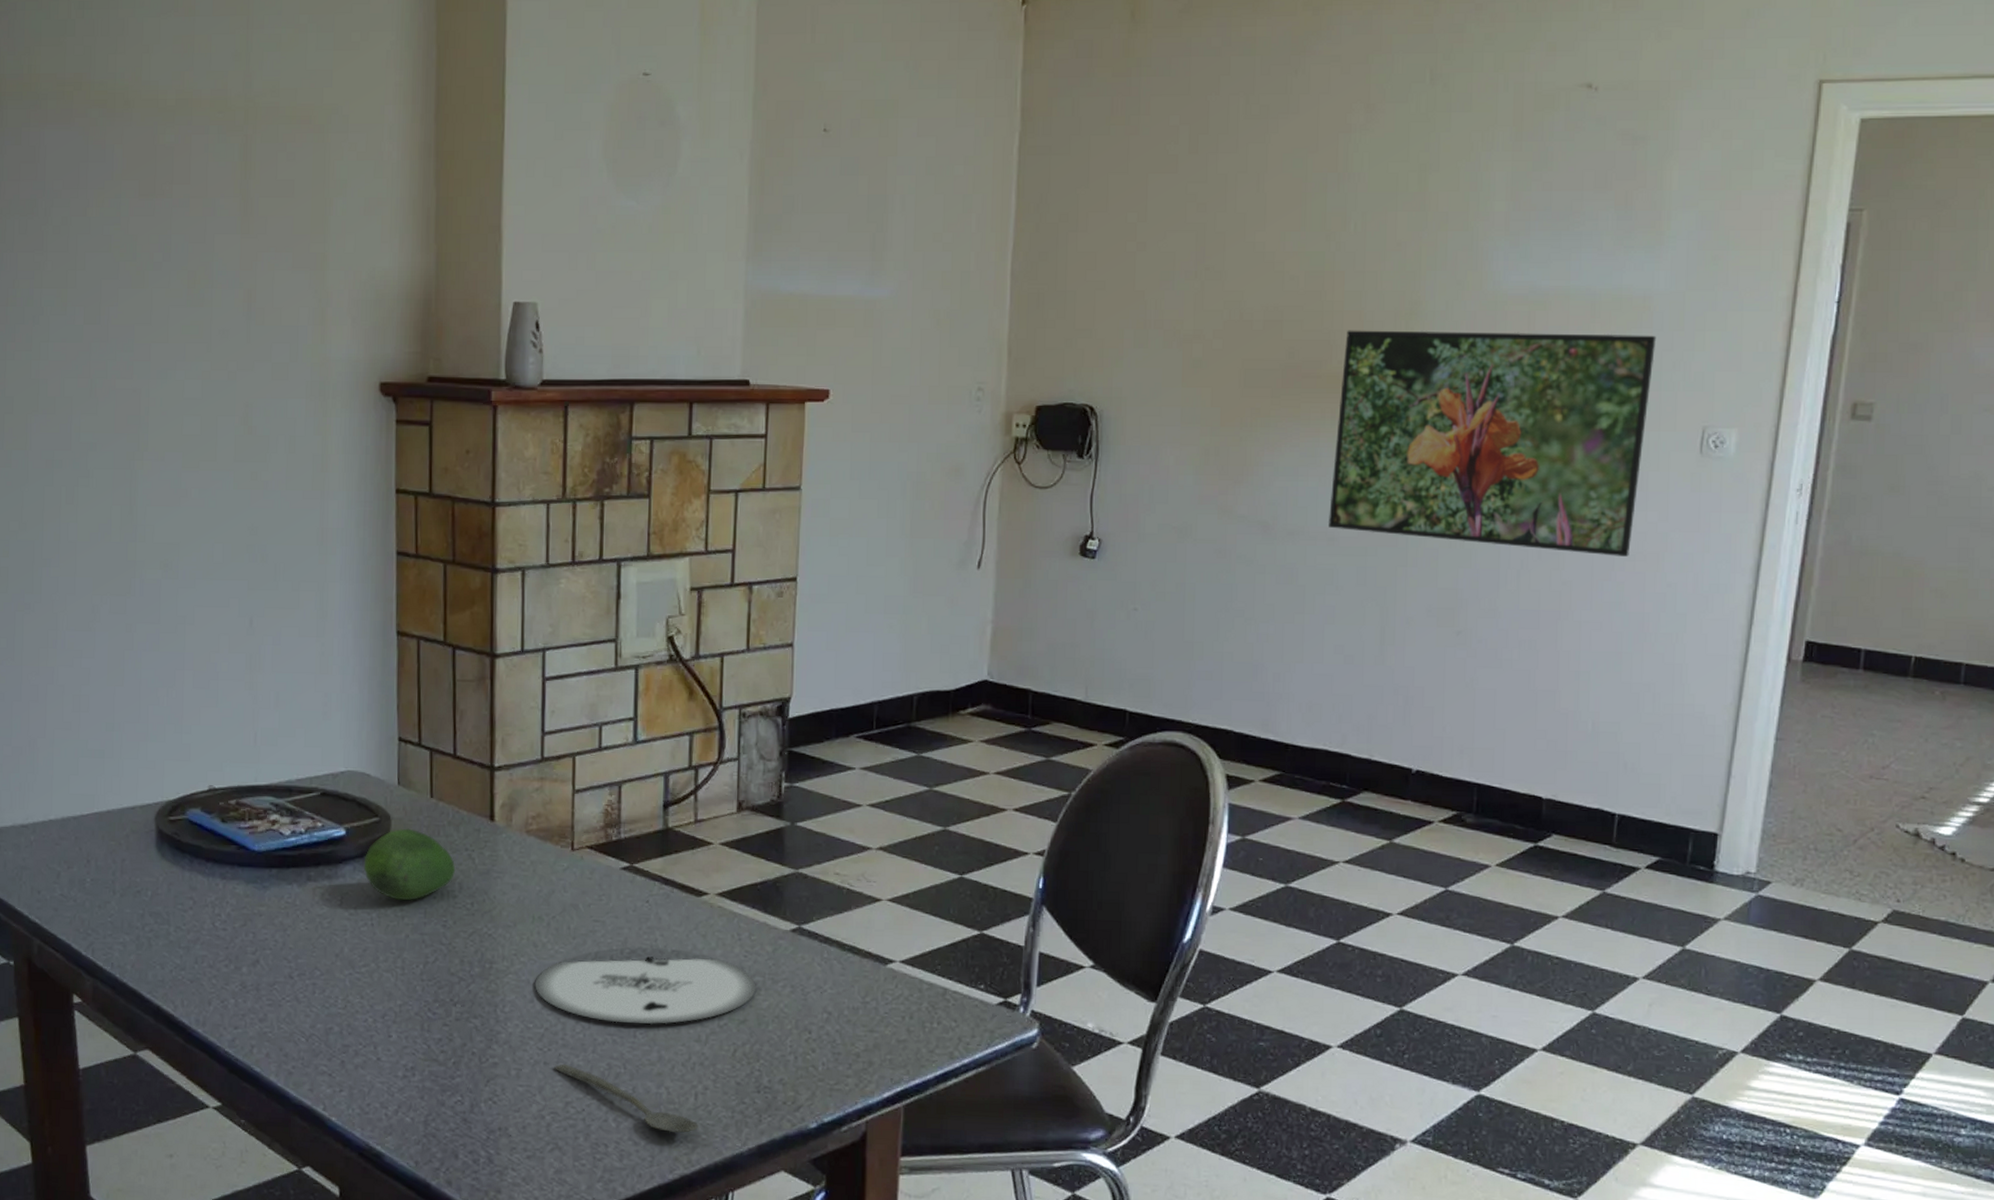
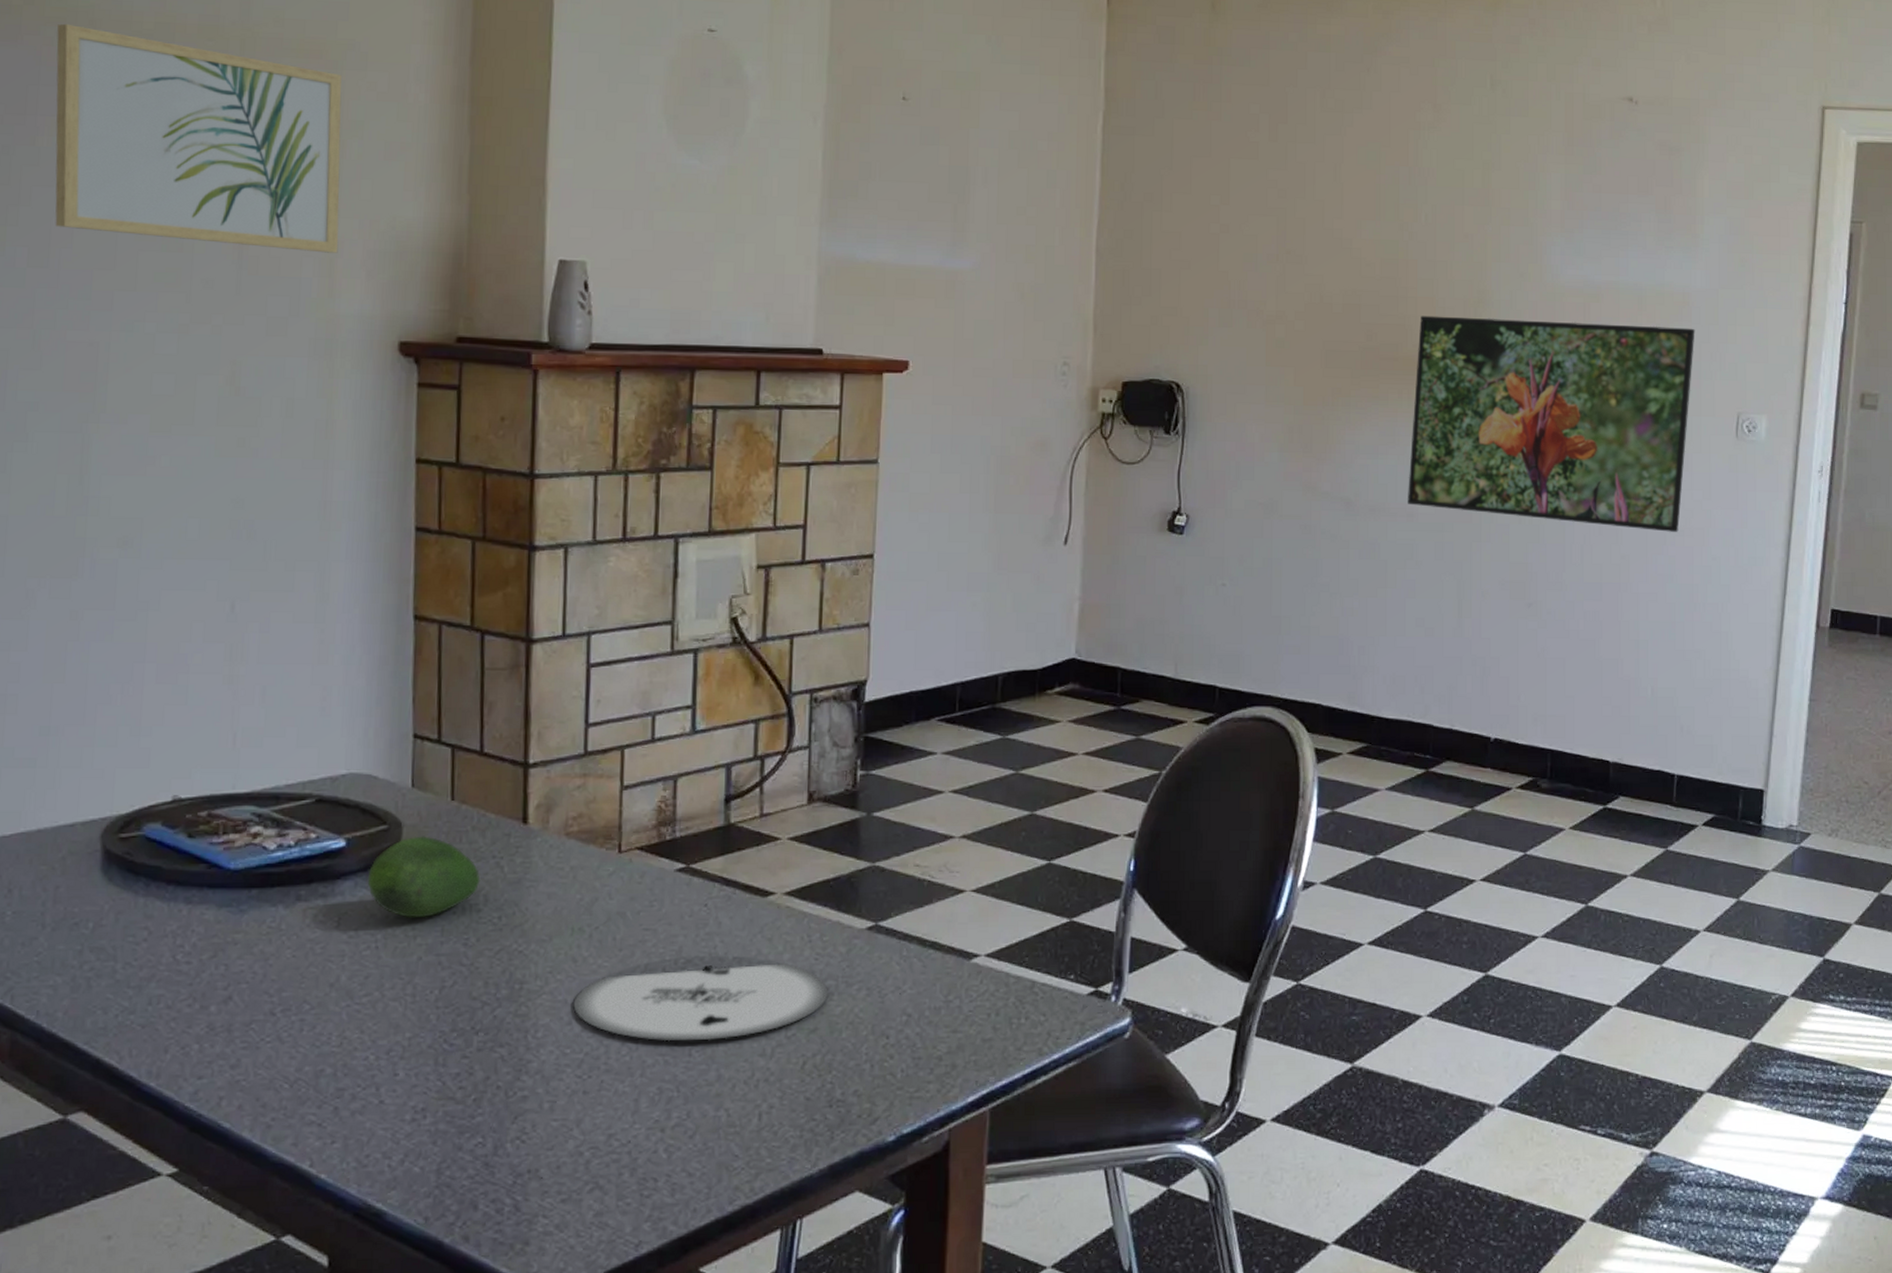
wall art: none [100,105,328,303] -> present [55,23,342,253]
spoon: present [554,1063,699,1133] -> none [595,1091,764,1160]

